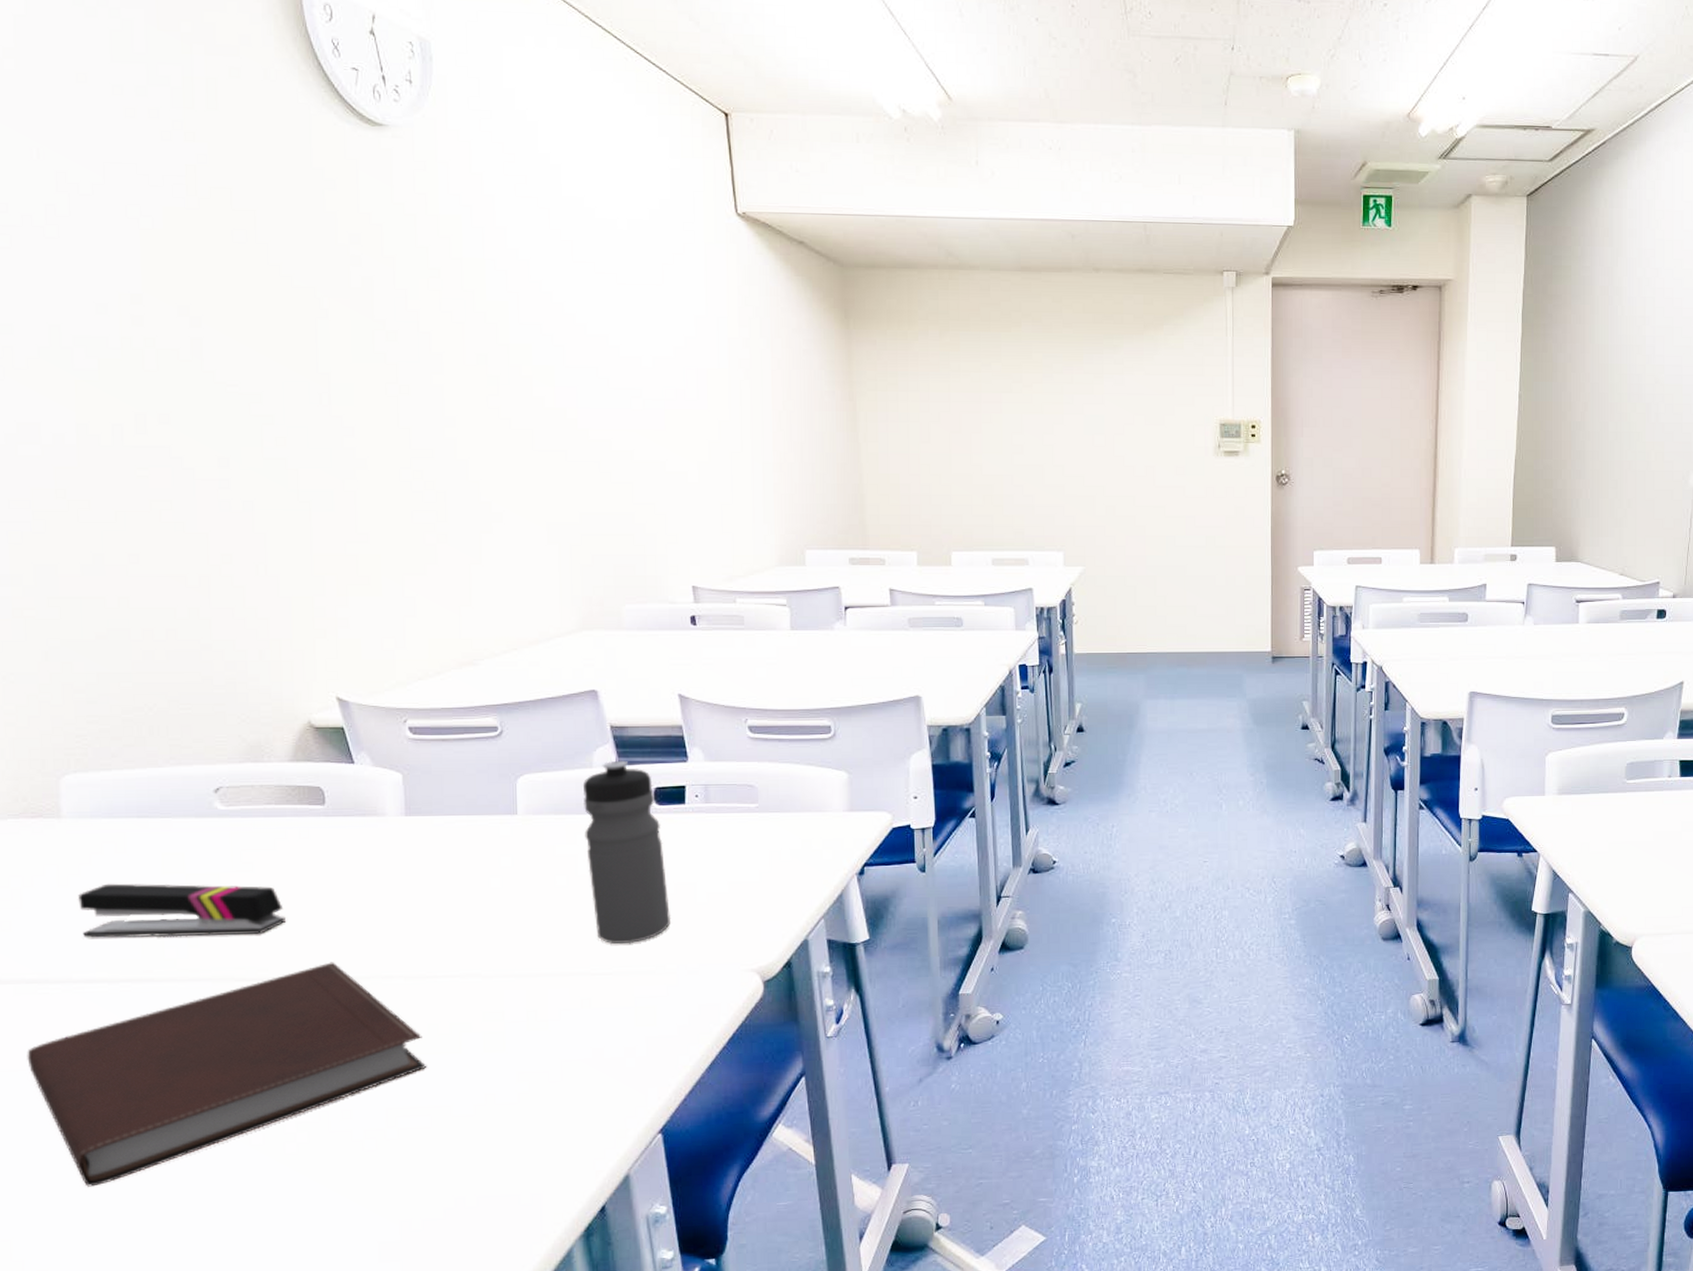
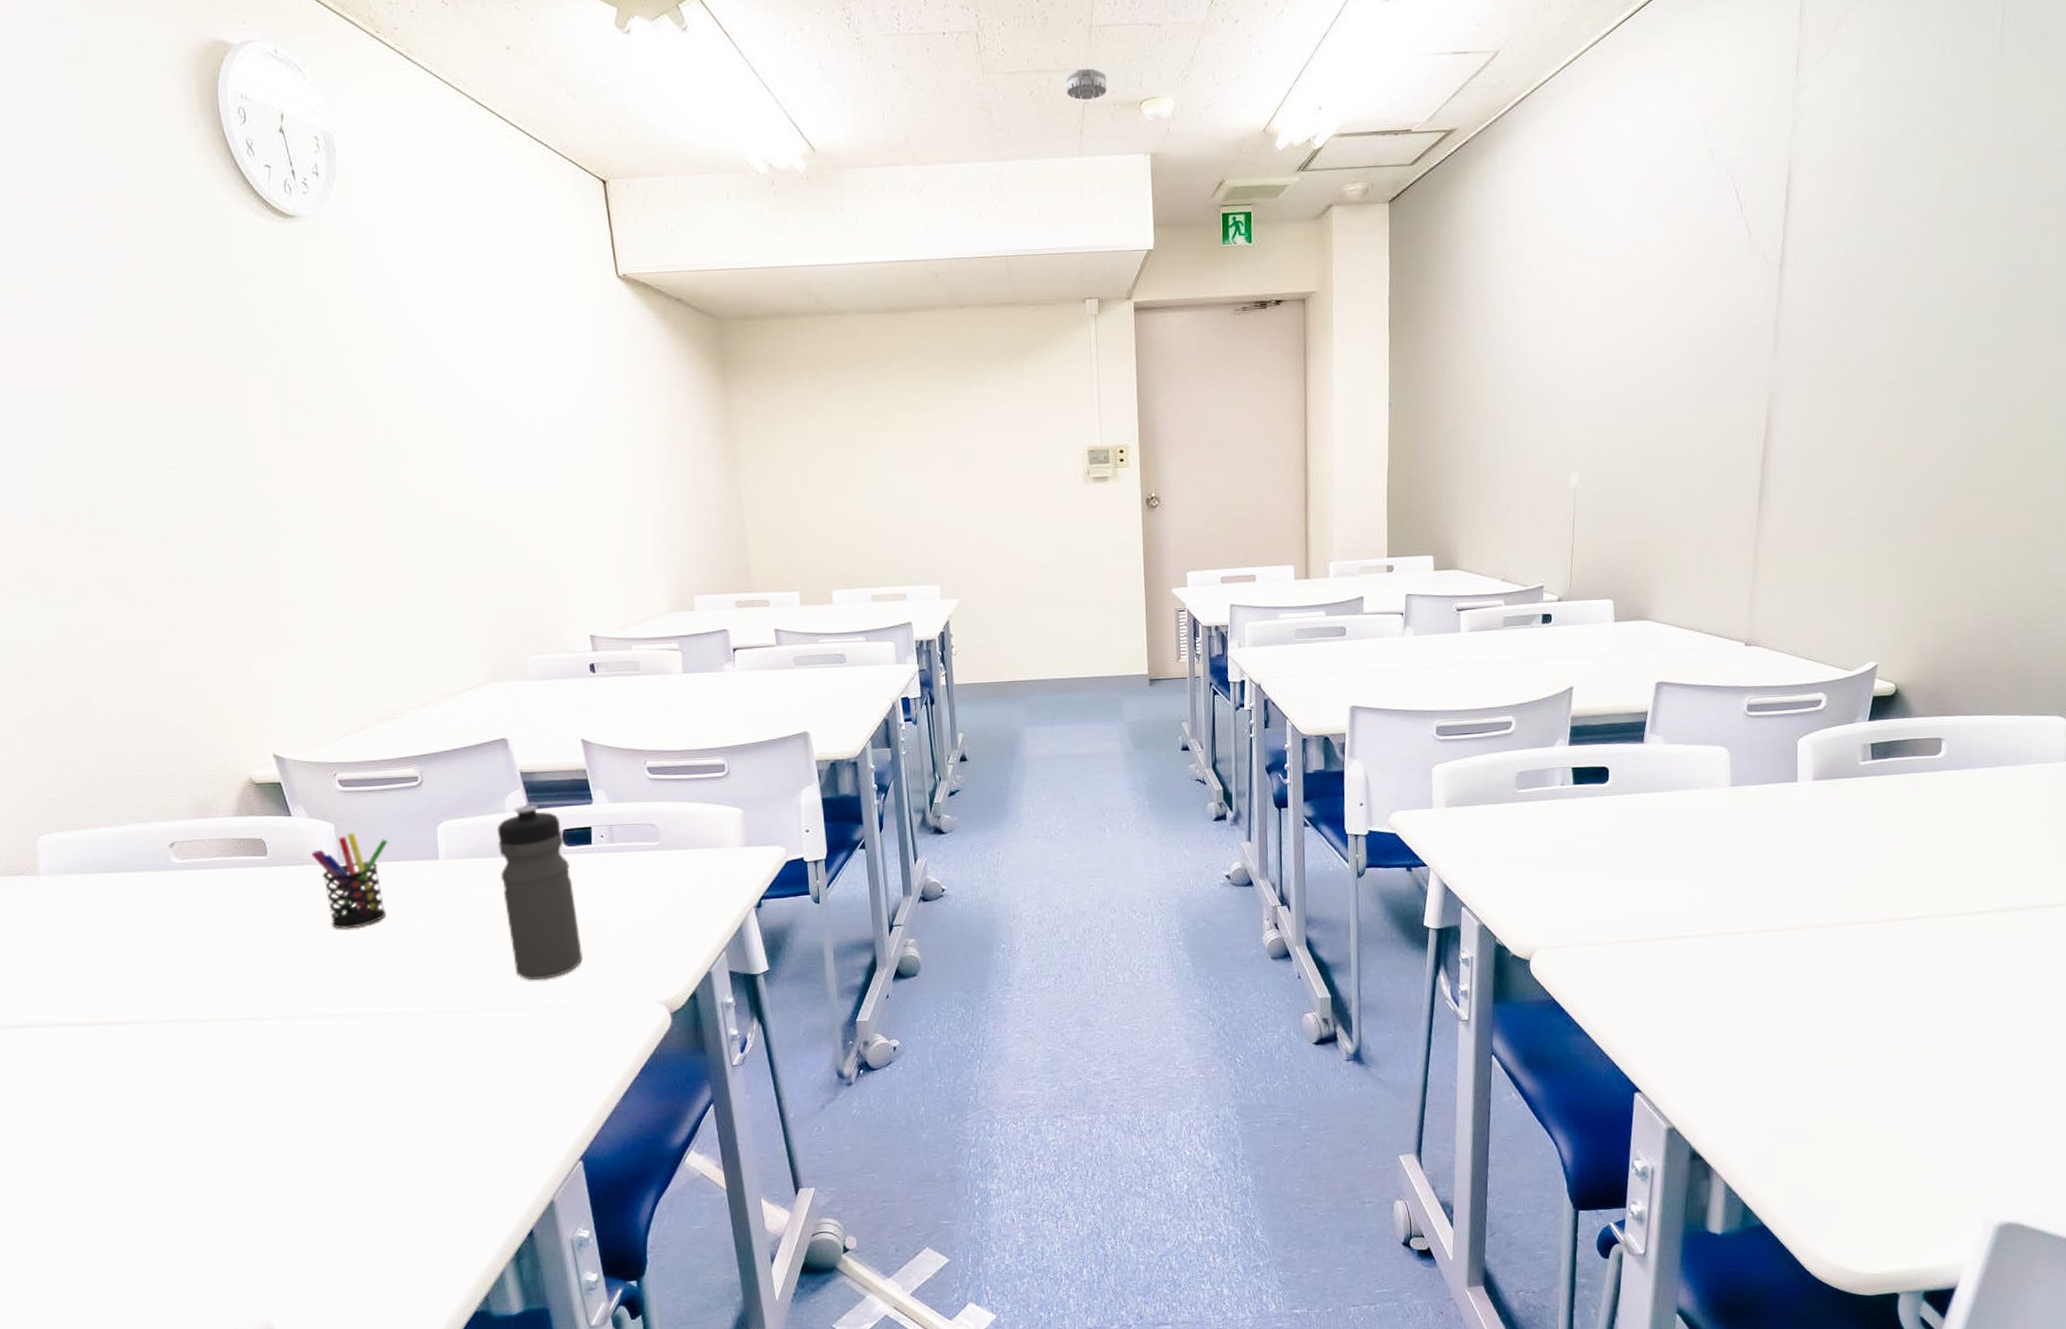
notebook: present [27,962,427,1187] -> none [18,1002,367,1215]
stapler: present [77,883,286,938] -> none [55,933,236,986]
pen holder: none [375,784,461,886] -> present [311,833,388,930]
smoke detector: none [1212,38,1254,71] -> present [1066,68,1107,100]

